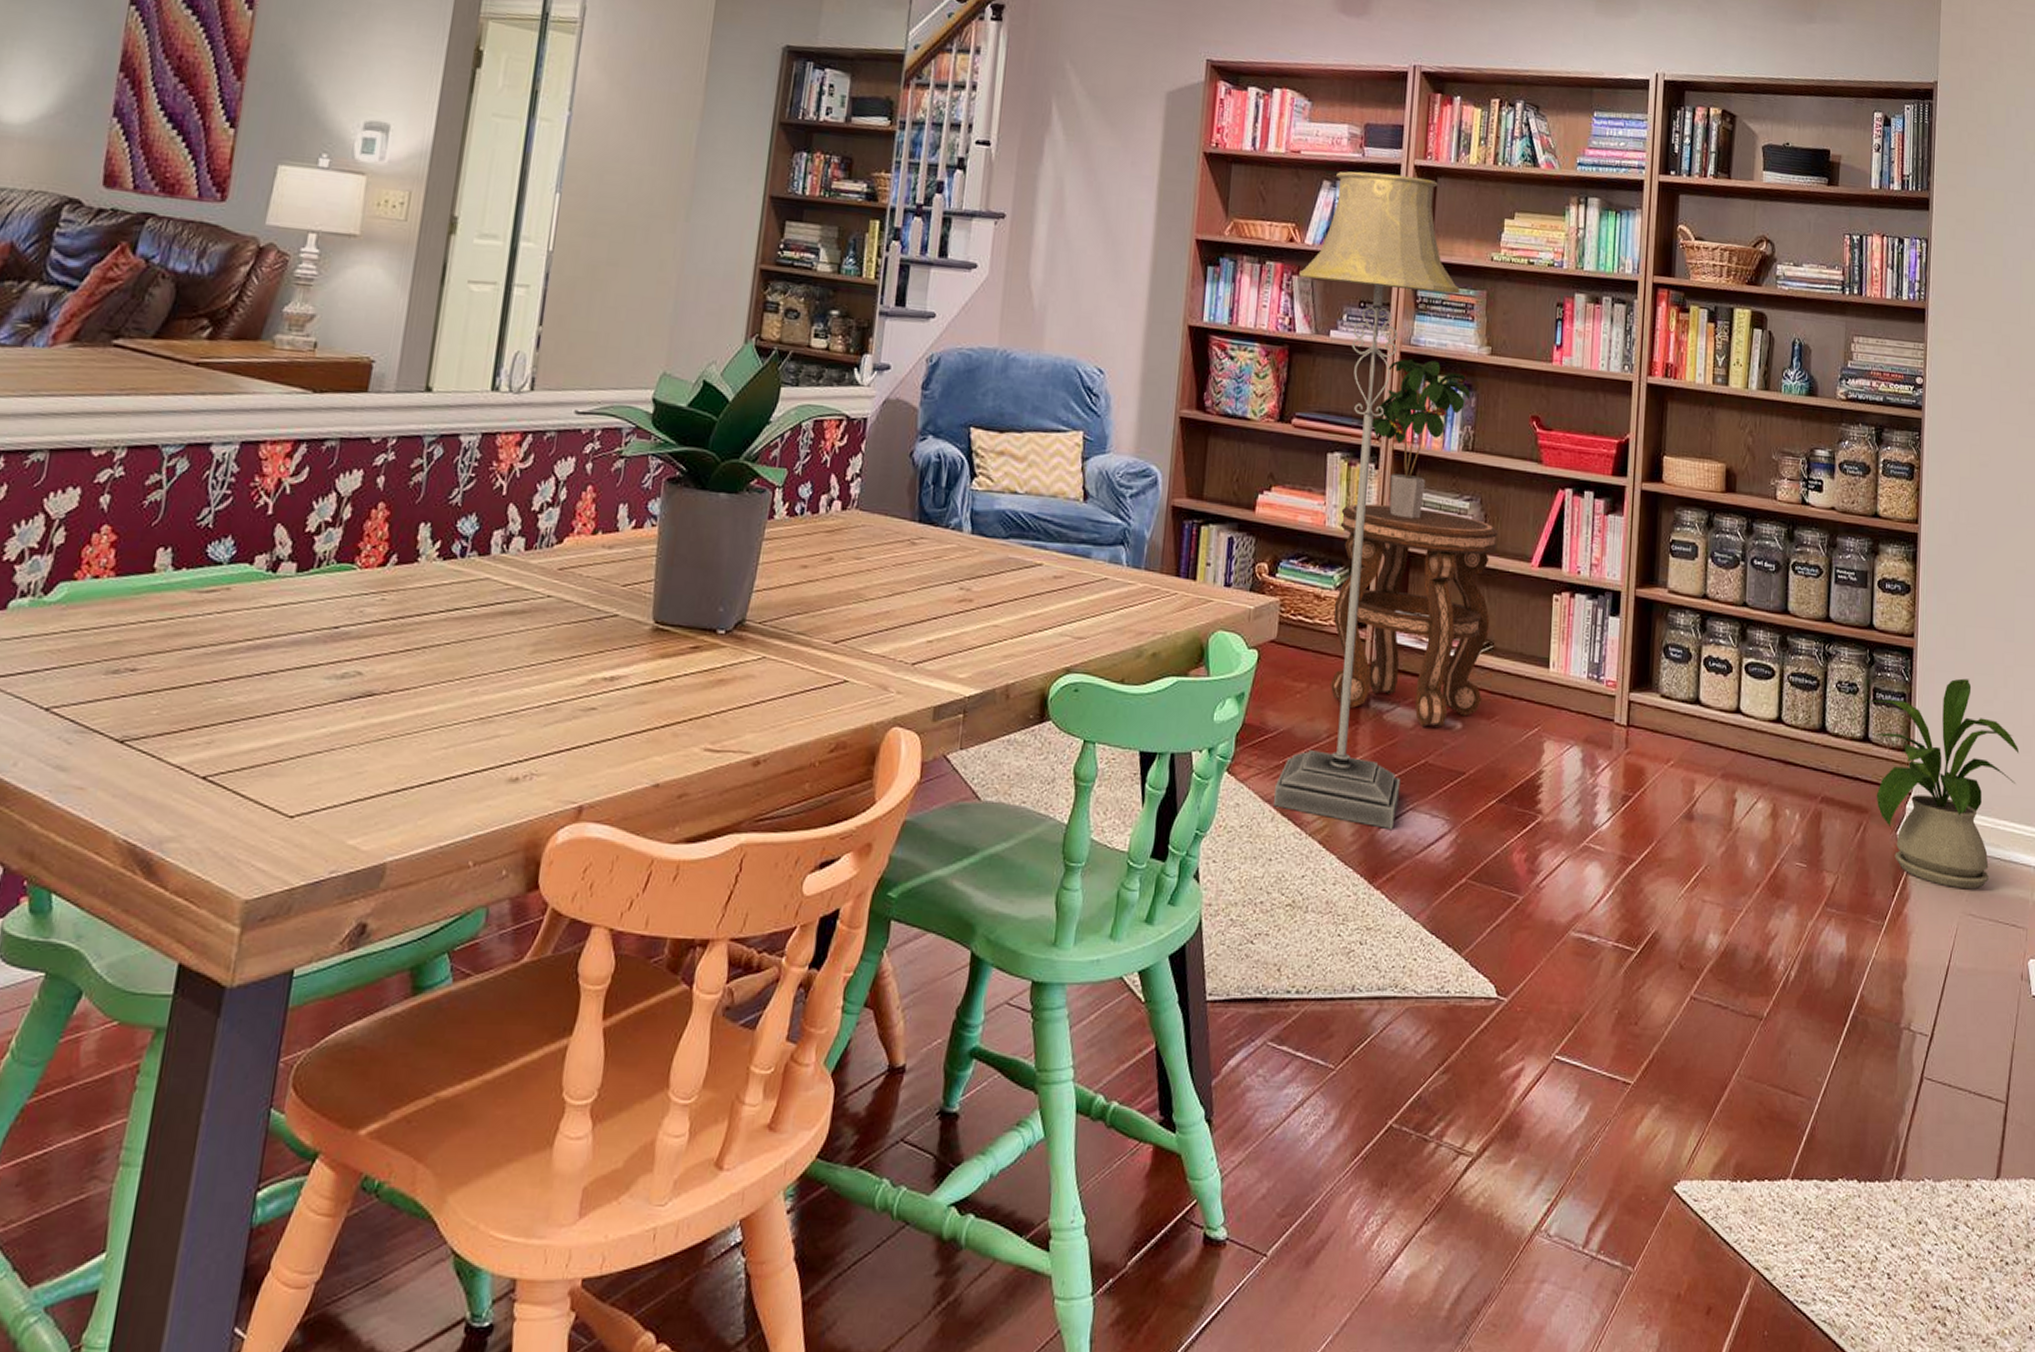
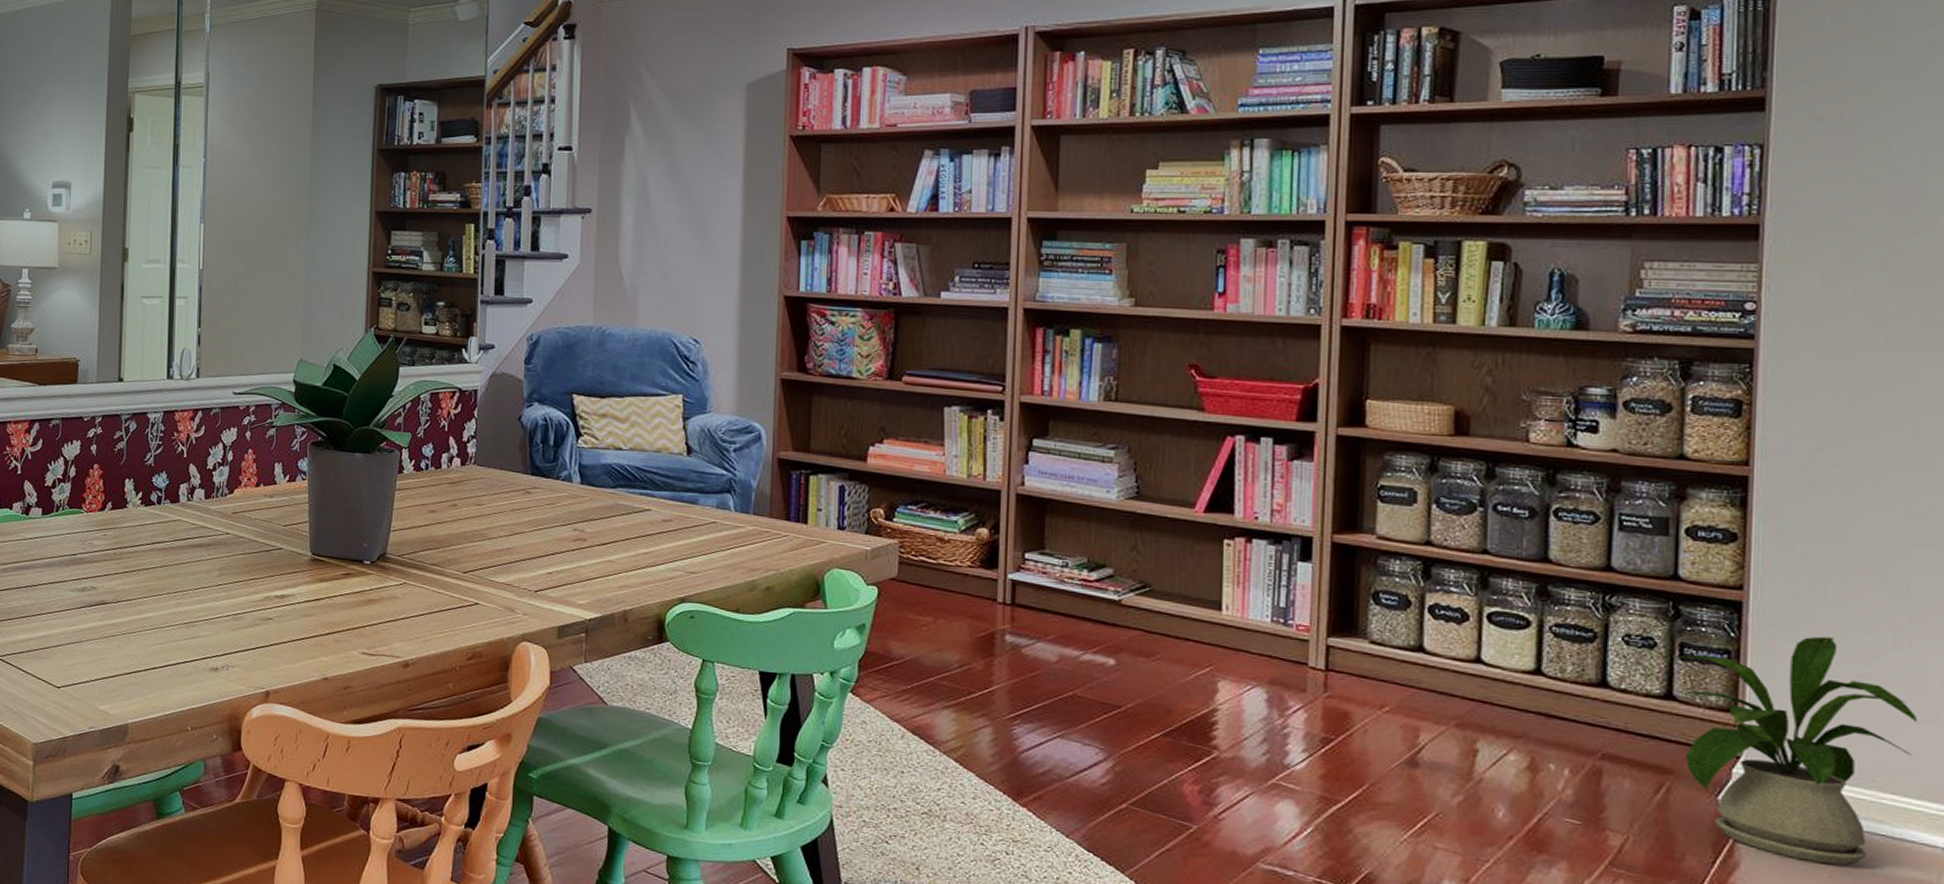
floor lamp: present [1274,171,1460,829] -> none [902,136,1093,753]
side table: present [1330,504,1498,728] -> none [959,454,1151,663]
potted plant: present [1371,359,1471,519] -> none [993,315,1111,467]

